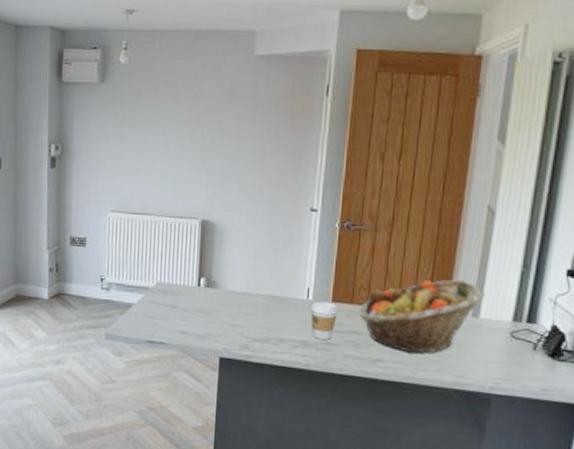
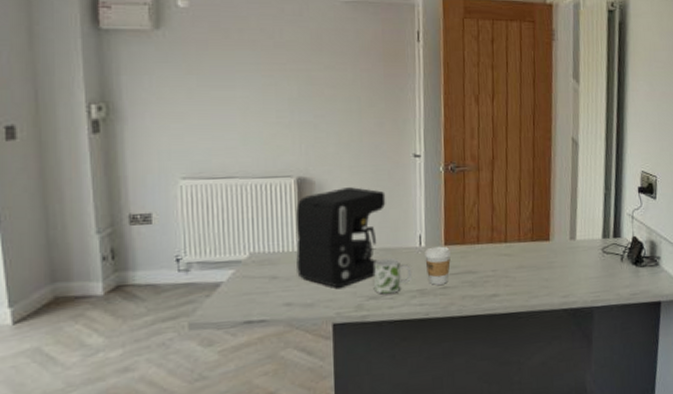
coffee maker: none [194,233,280,326] -> present [296,187,386,288]
mug: none [260,305,297,340] -> present [374,258,412,294]
fruit basket: present [360,279,485,353] -> none [472,207,578,283]

